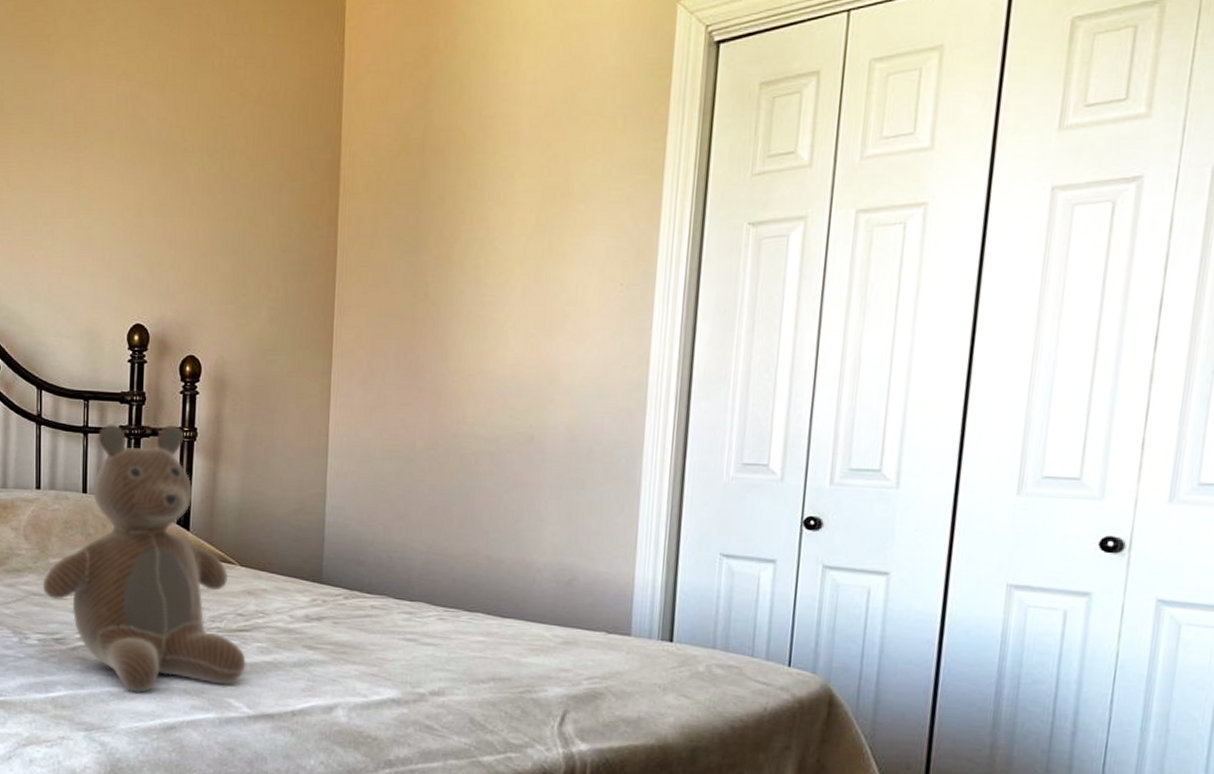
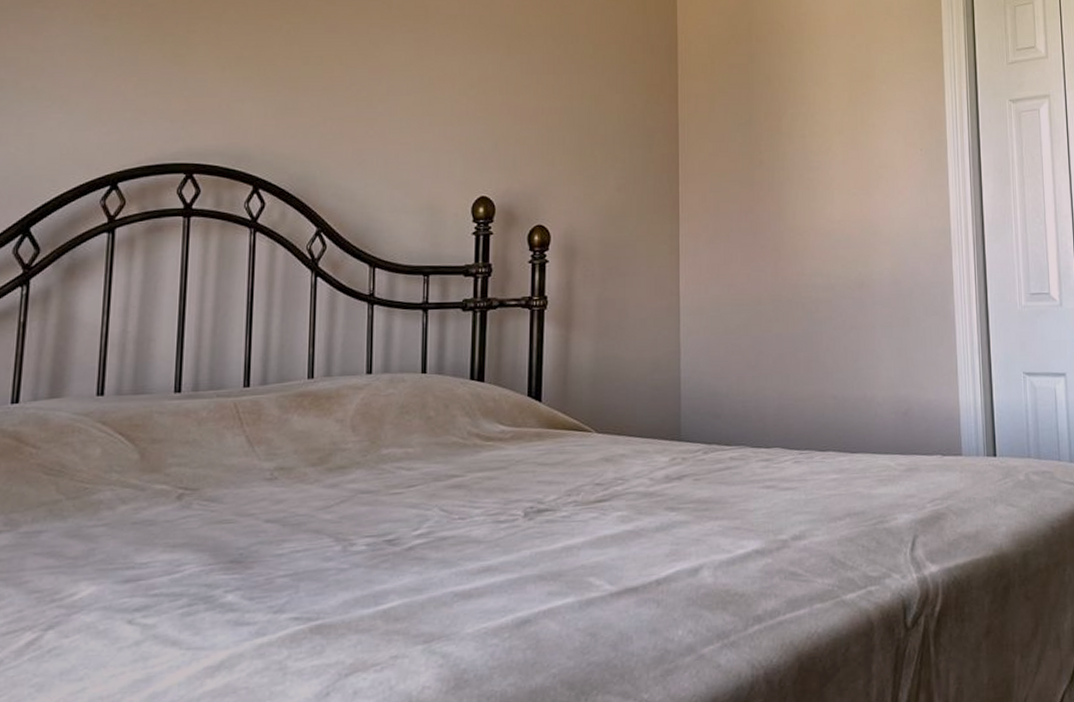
stuffed animal: present [42,424,247,693] -> none [373,294,607,588]

